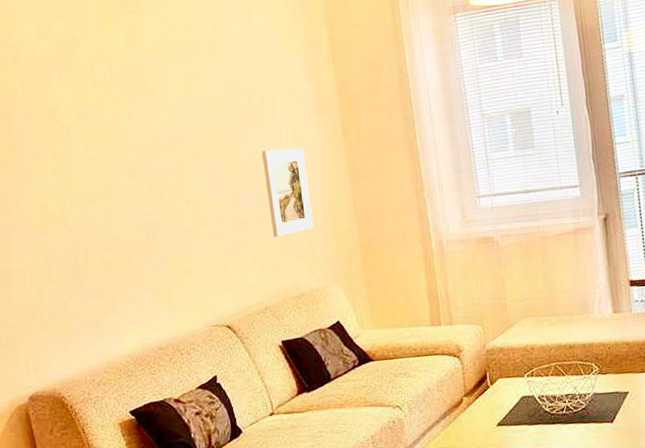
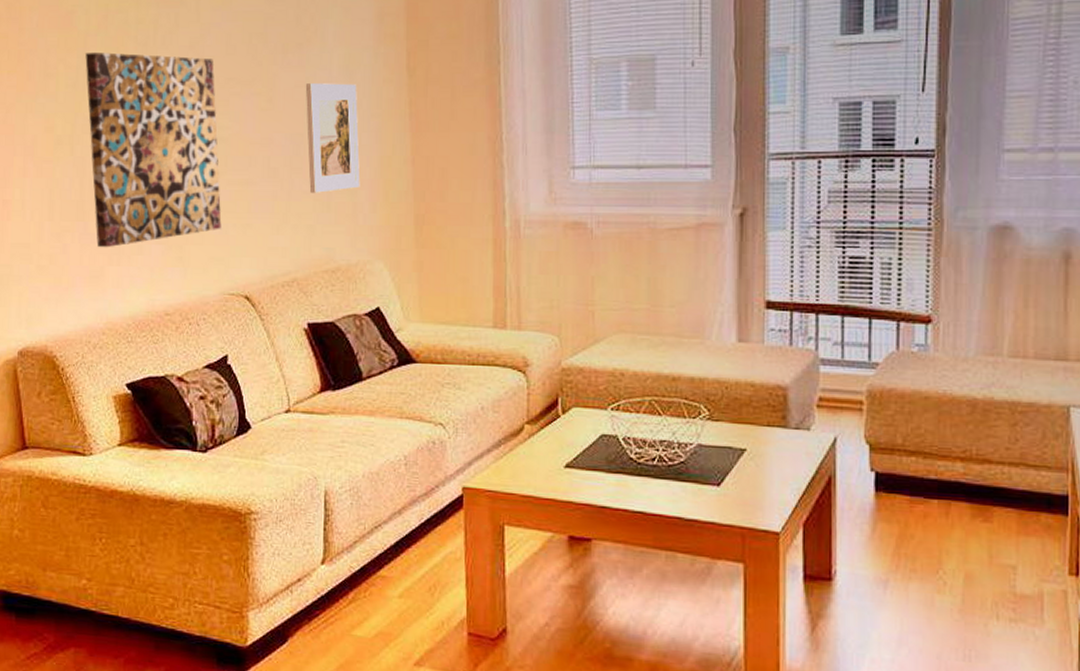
wall art: none [69,137,202,301] -> present [85,52,222,248]

